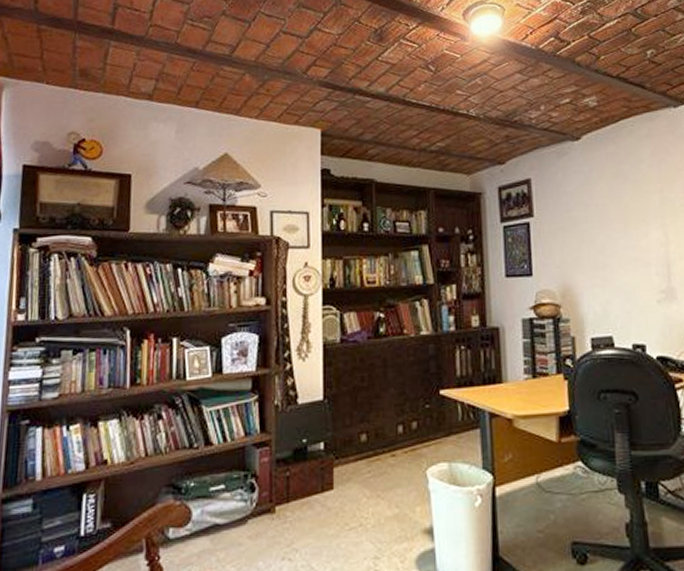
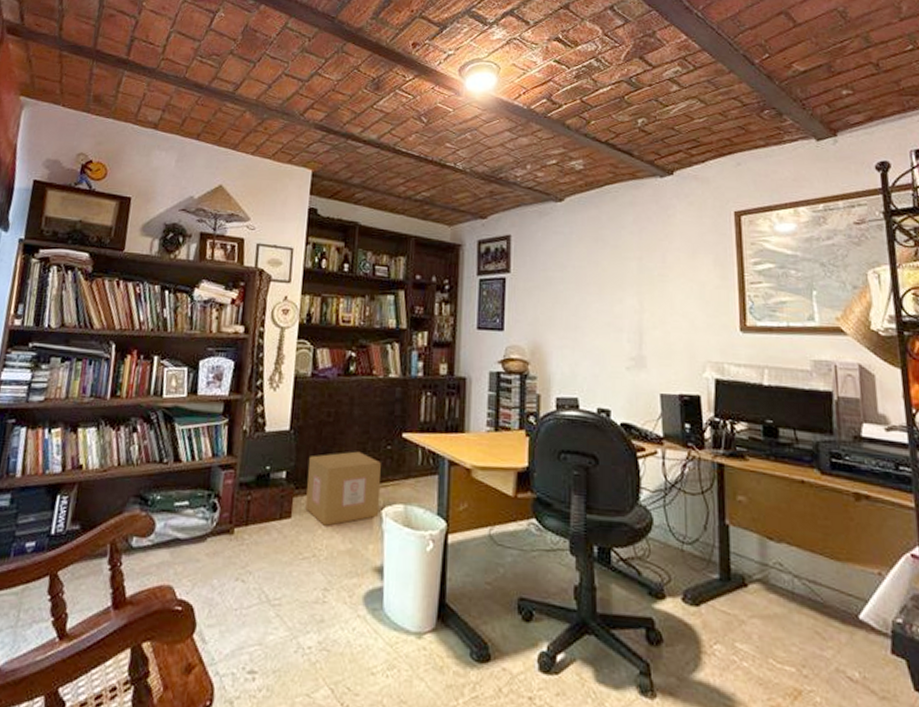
cardboard box: none [345,413,424,493] -> present [305,451,381,526]

